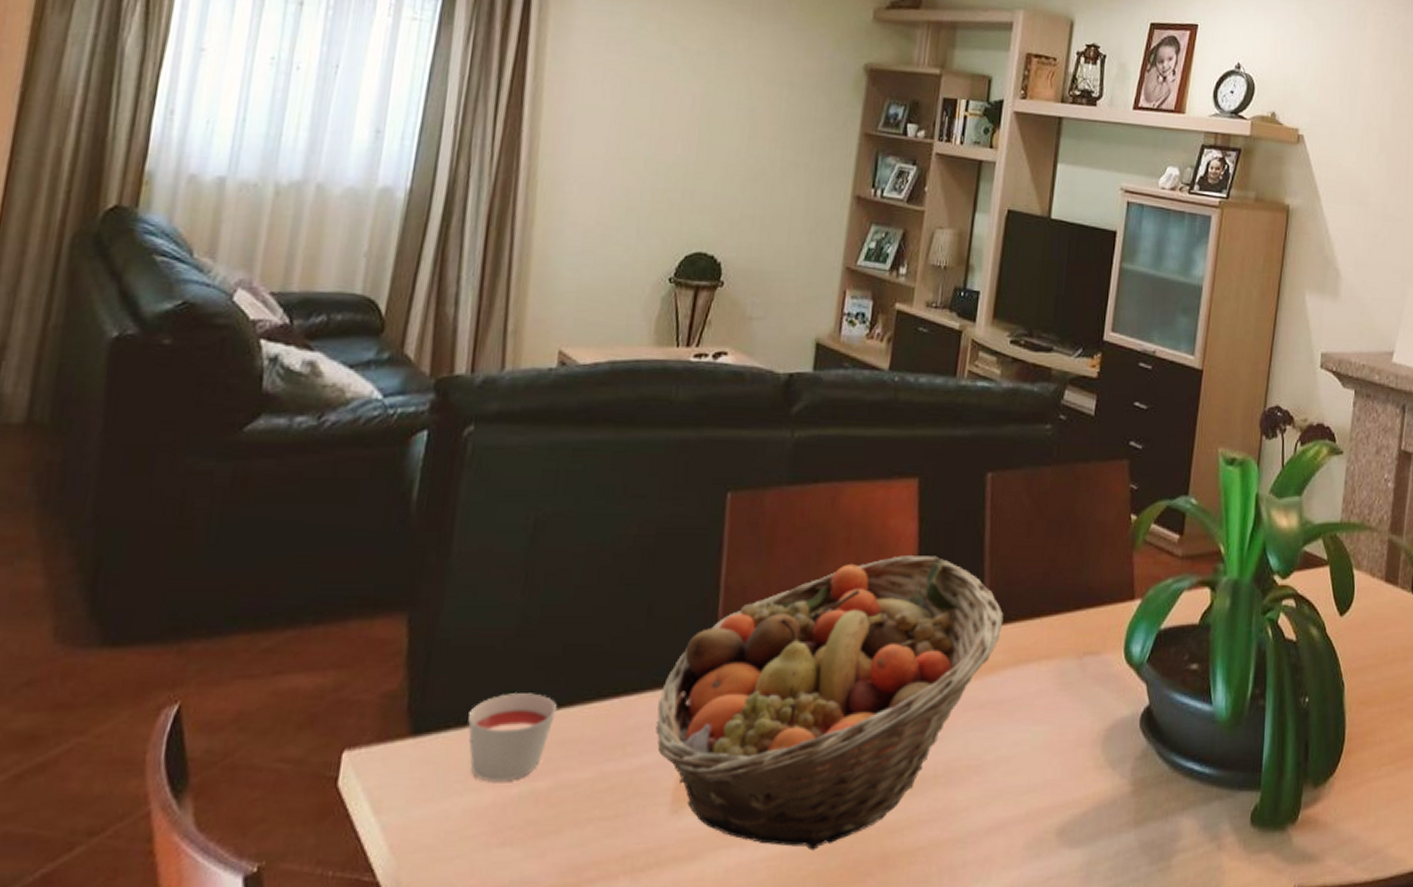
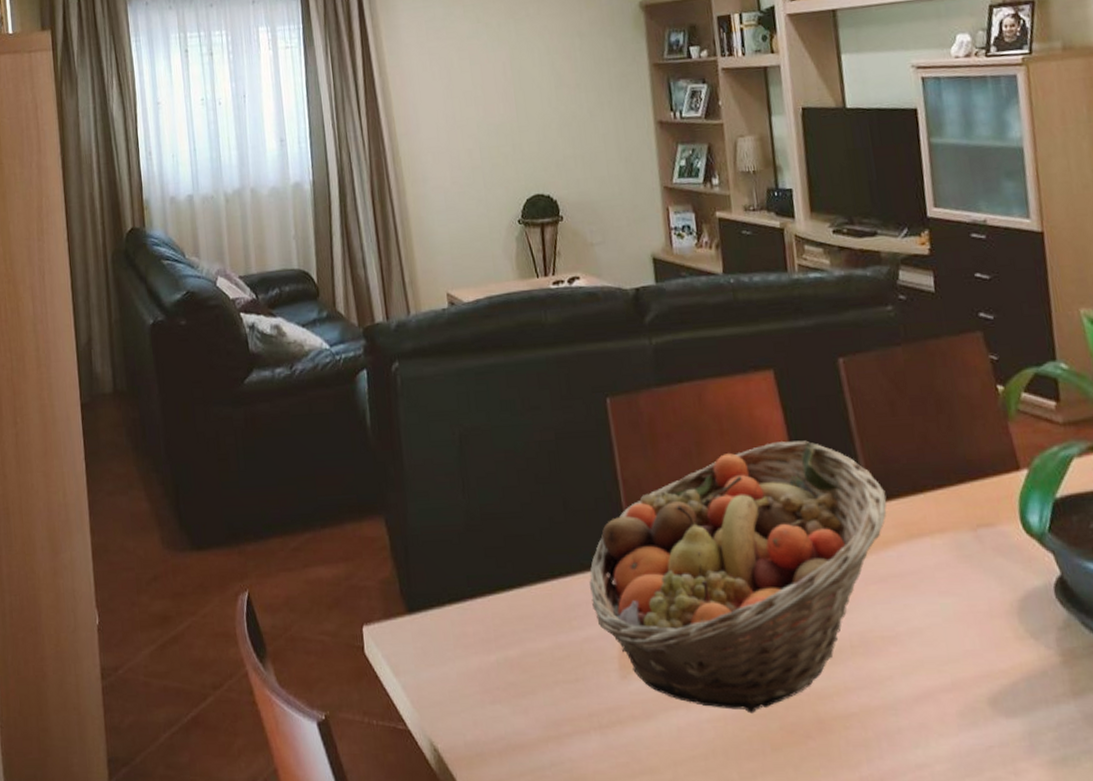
candle: present [468,693,556,782] -> none [445,577,510,651]

